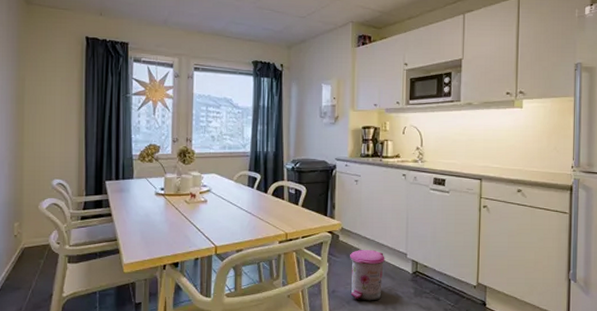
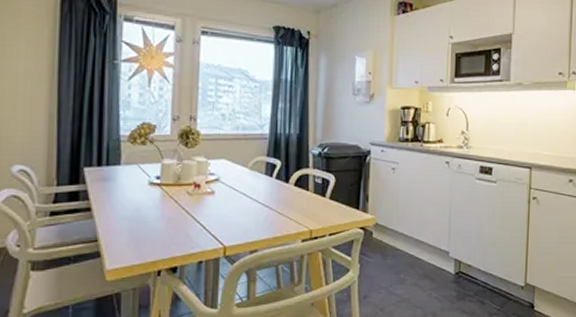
trash can: present [350,250,385,301] -> none [384,248,425,307]

